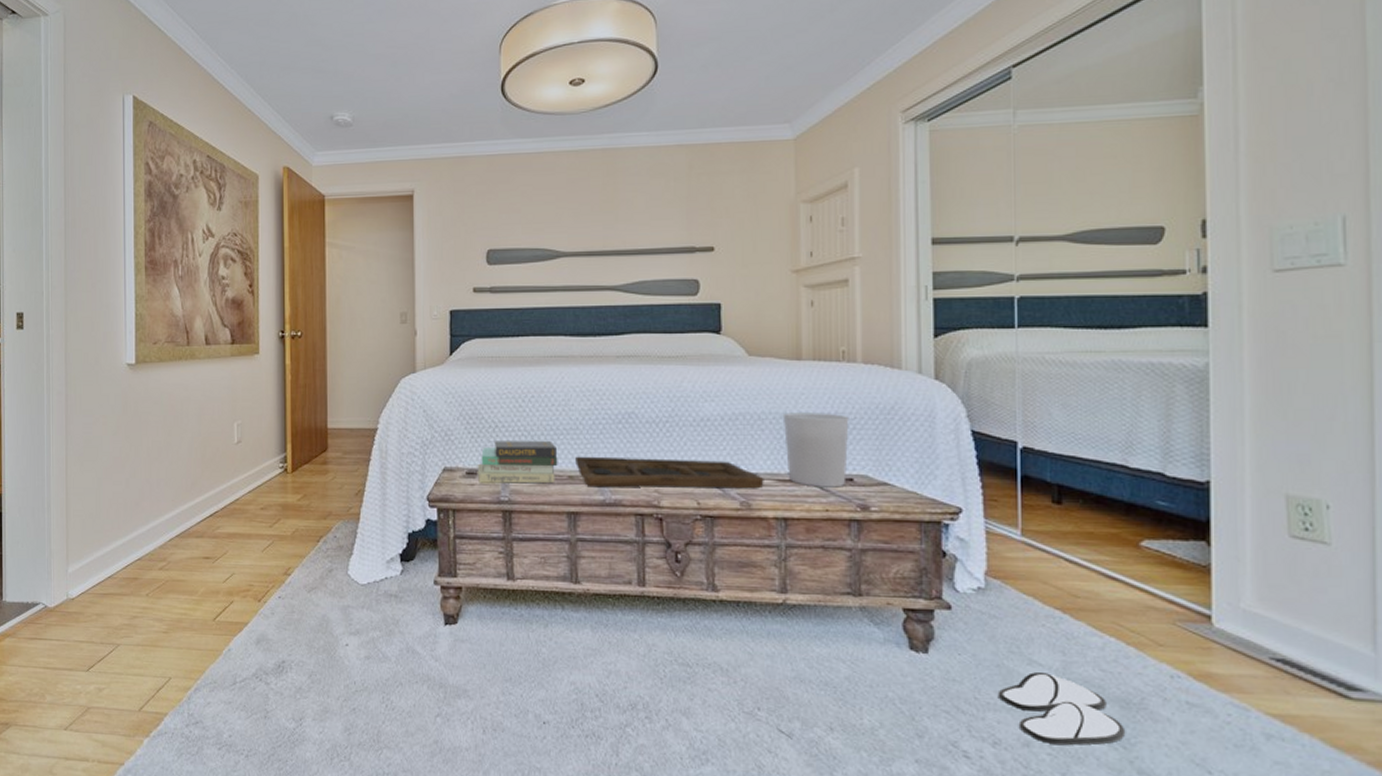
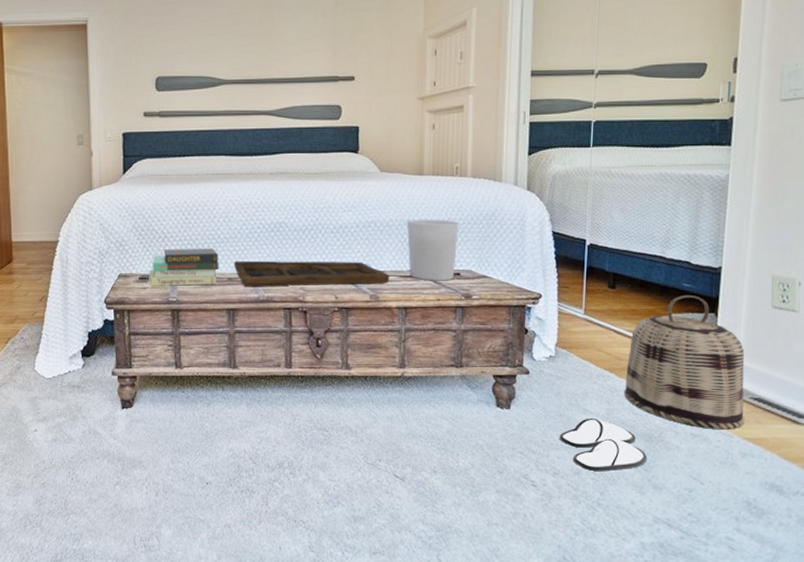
basket: none [1085,515,1265,701] -> present [624,294,745,430]

